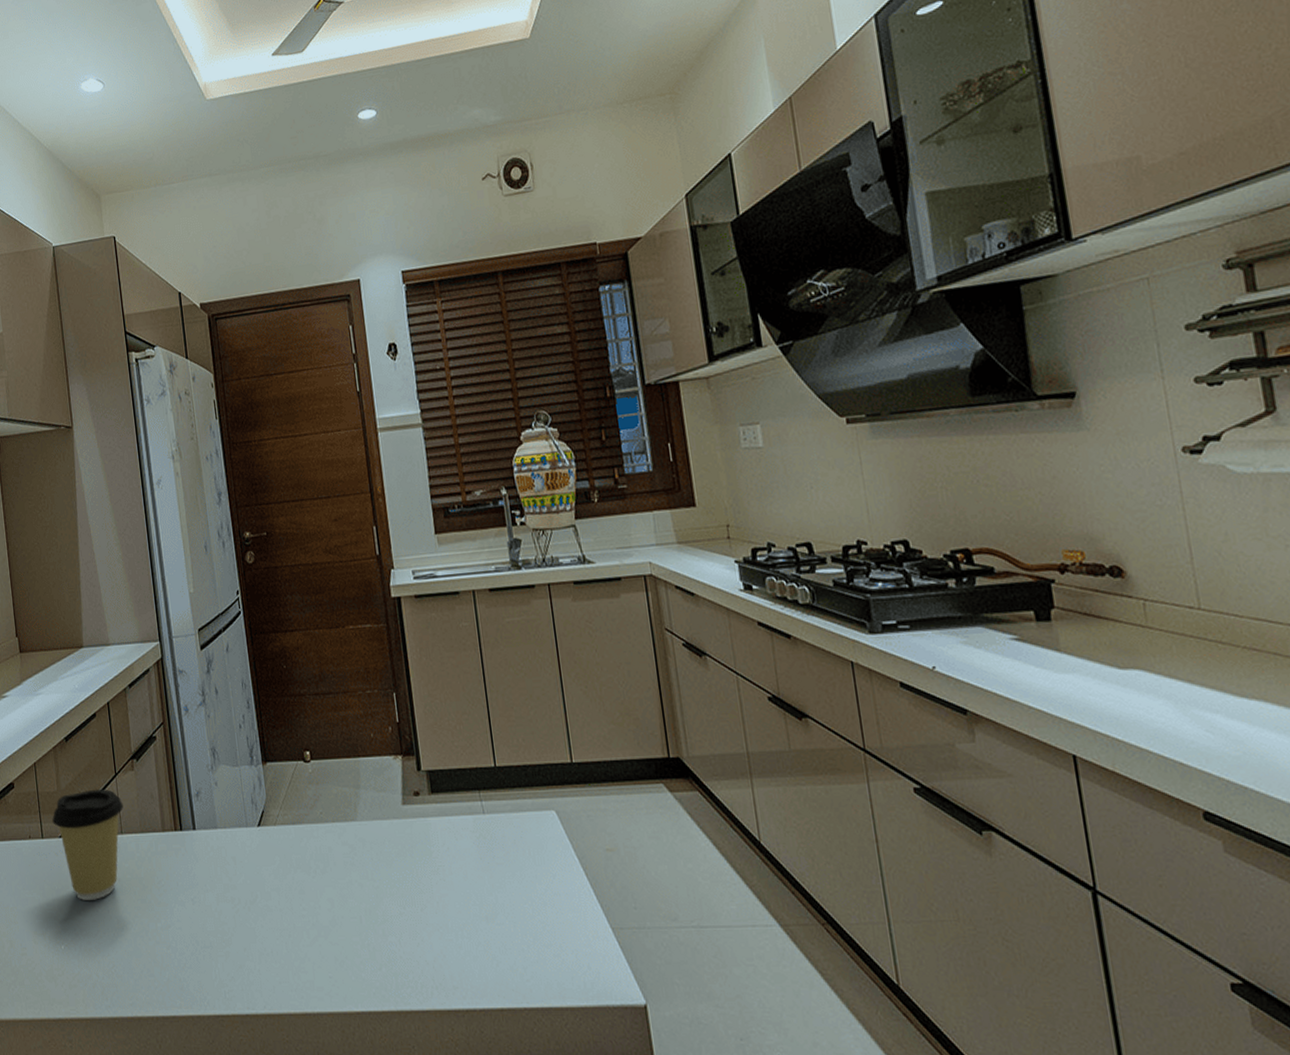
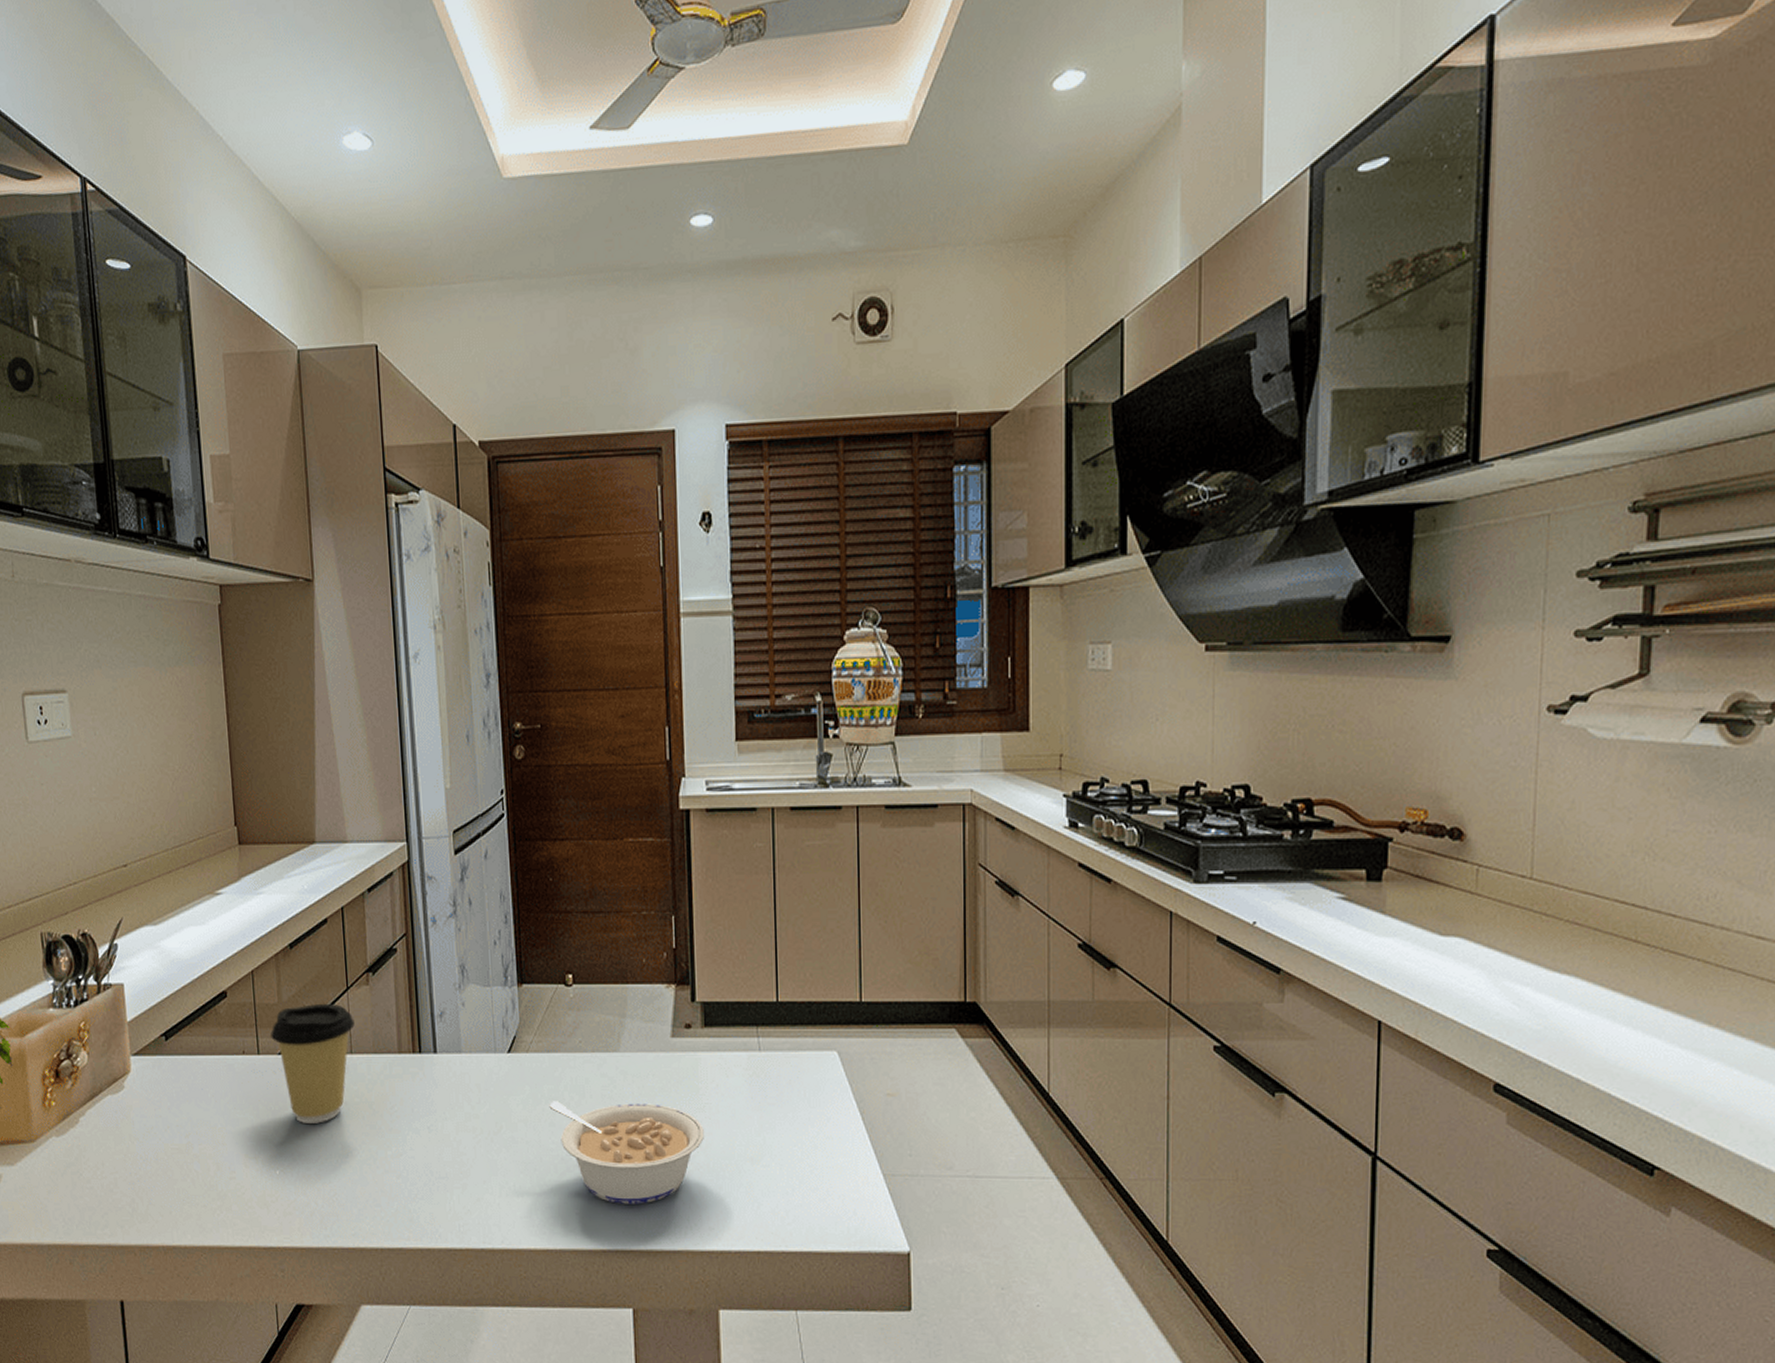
legume: none [298,868,441,966] -> present [549,1101,704,1204]

